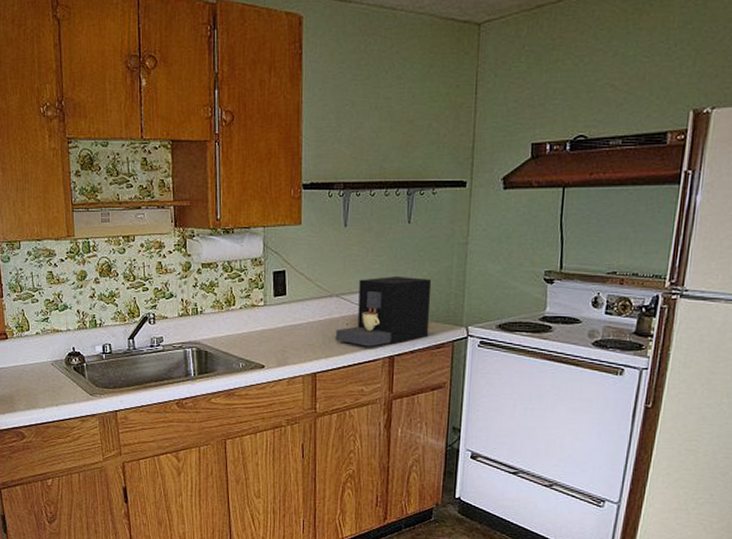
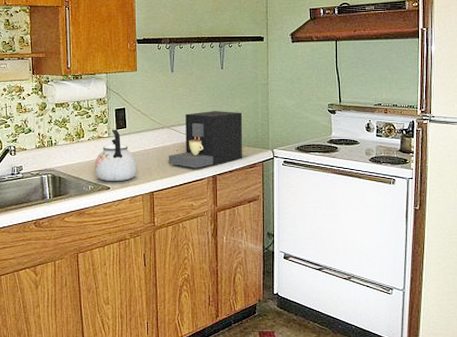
kettle: none [247,296,298,360] -> present [95,129,137,182]

